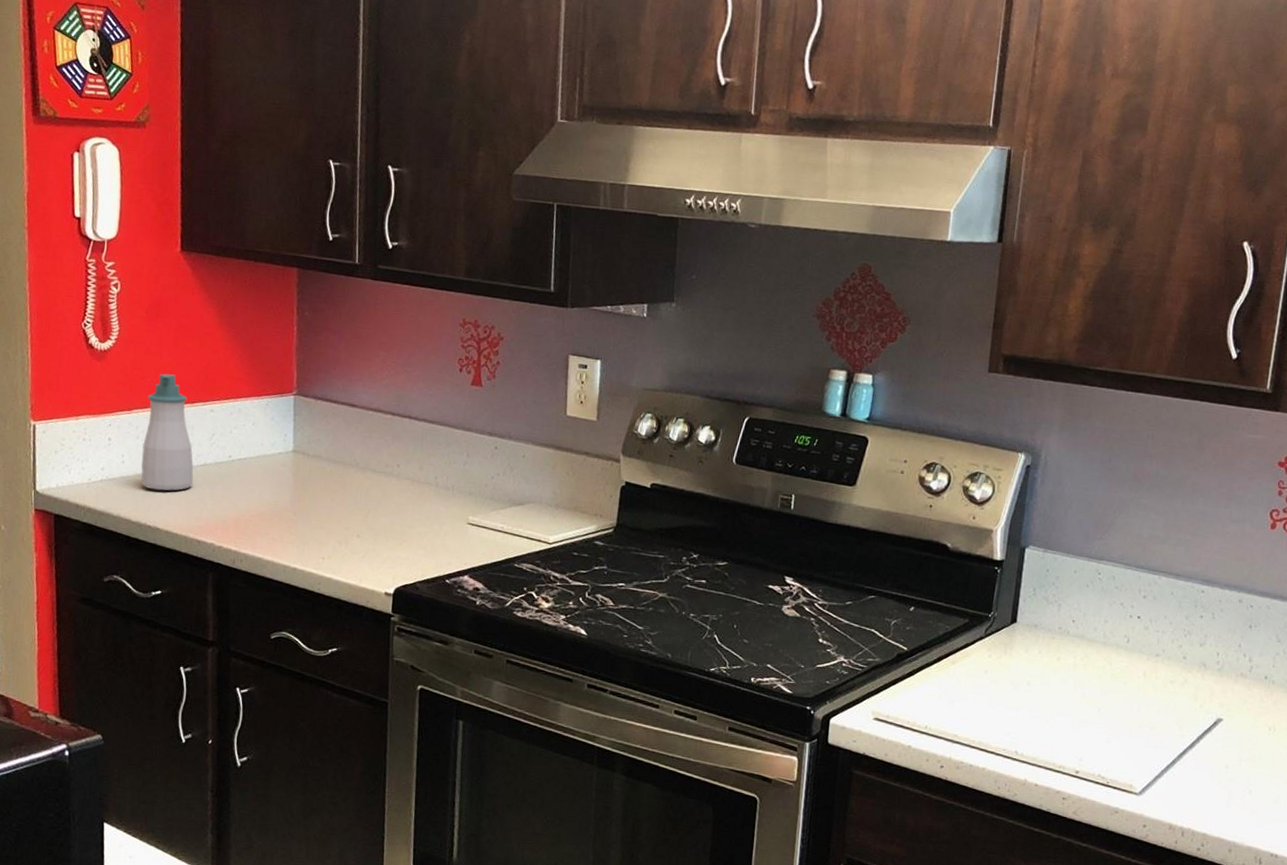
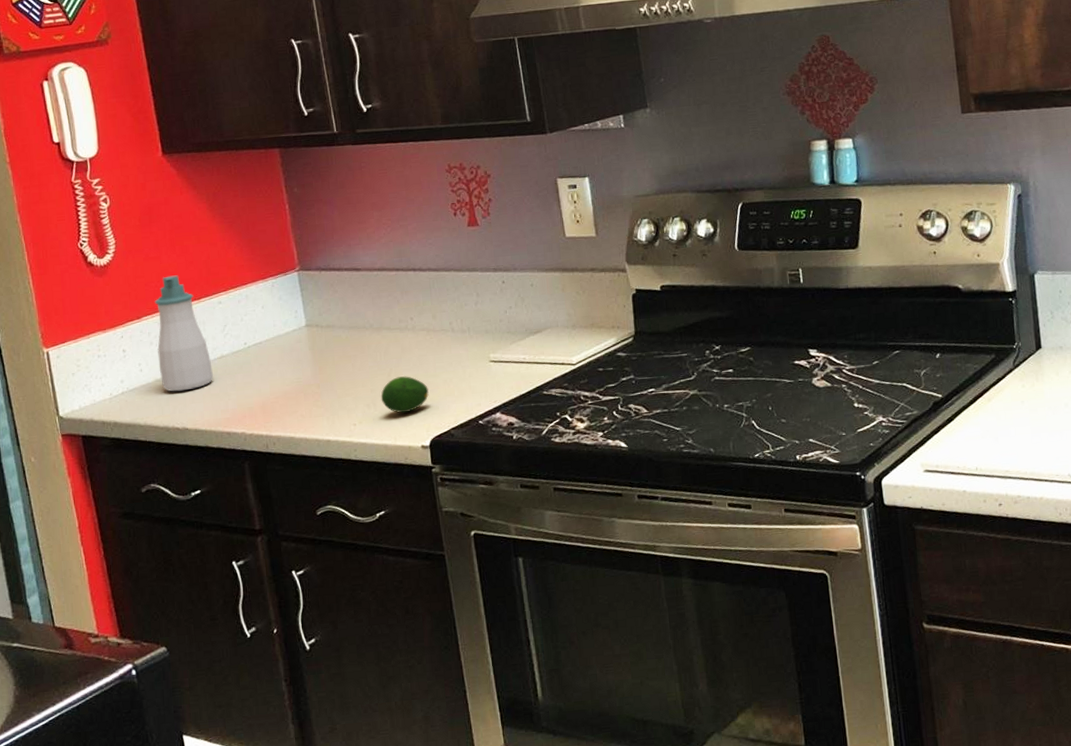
fruit: none [353,520,402,557] -> present [380,376,429,414]

